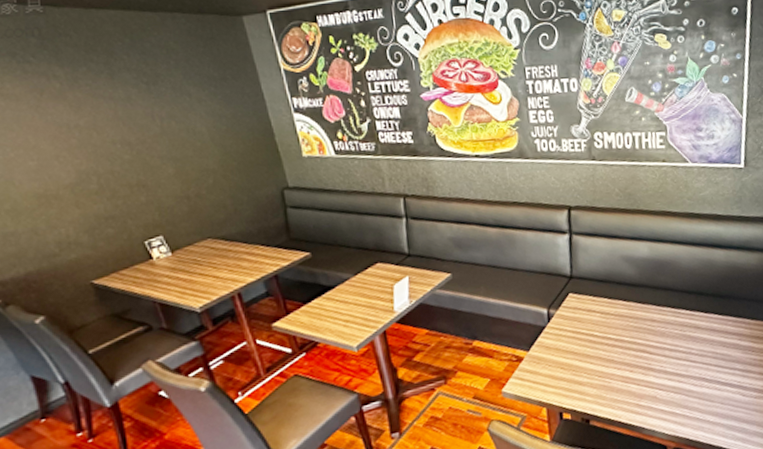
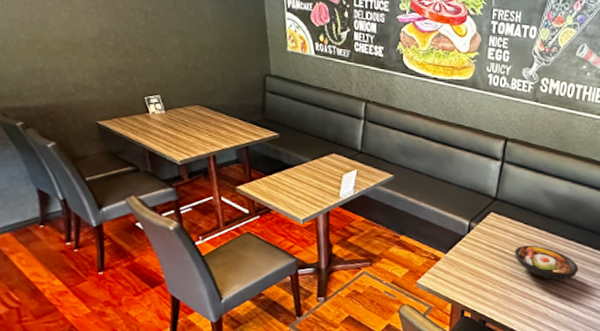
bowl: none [604,320,679,357] -> present [514,245,578,280]

